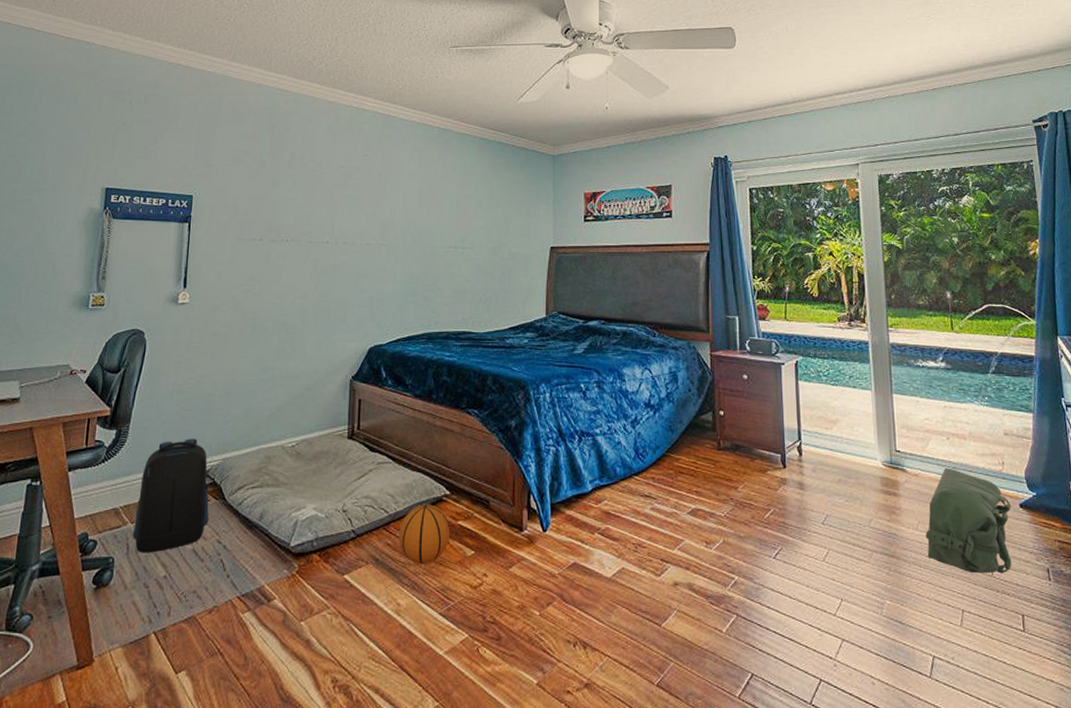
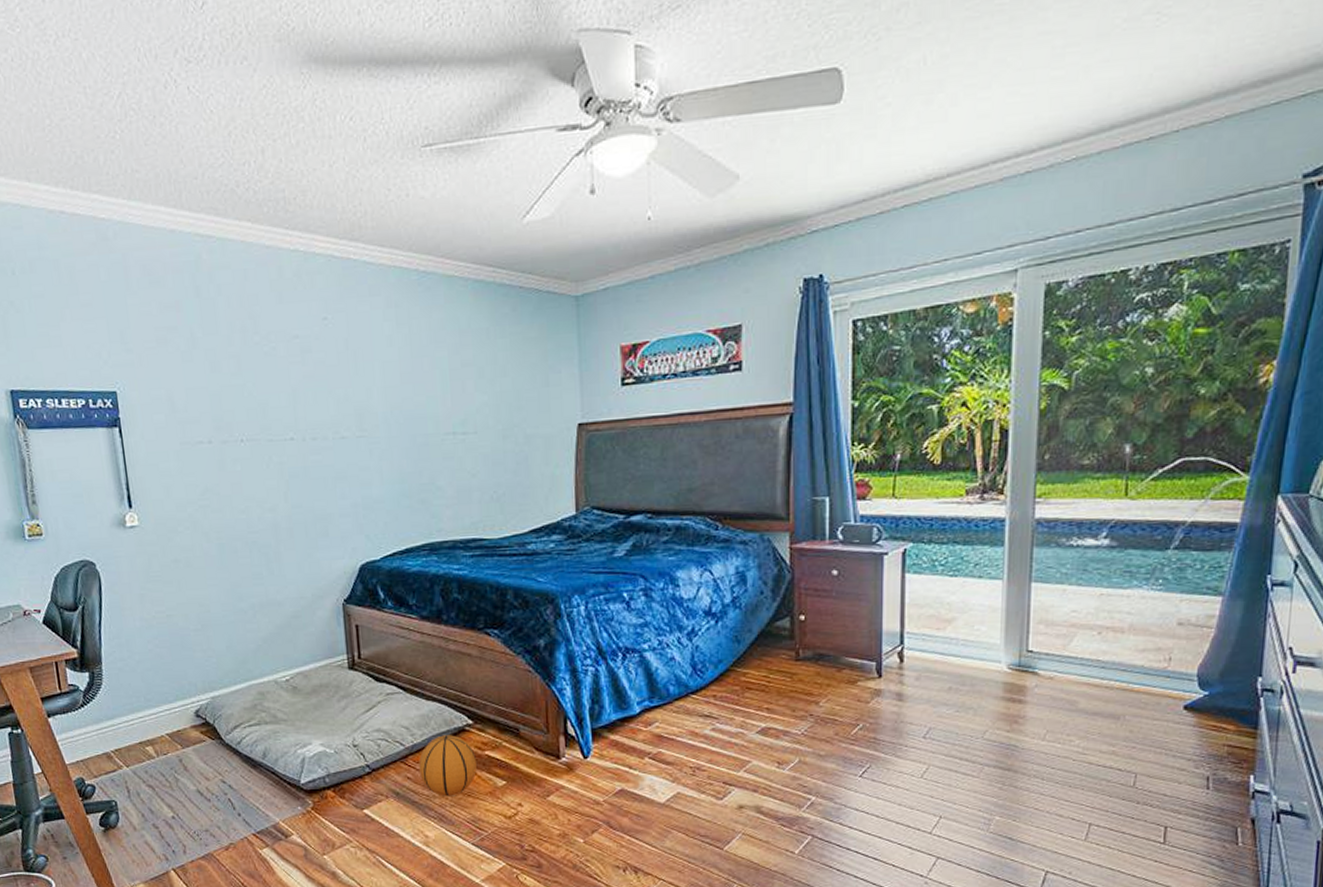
backpack: present [132,438,209,553] -> none [127,677,209,795]
duffel bag: present [925,467,1012,574] -> none [1053,667,1173,785]

